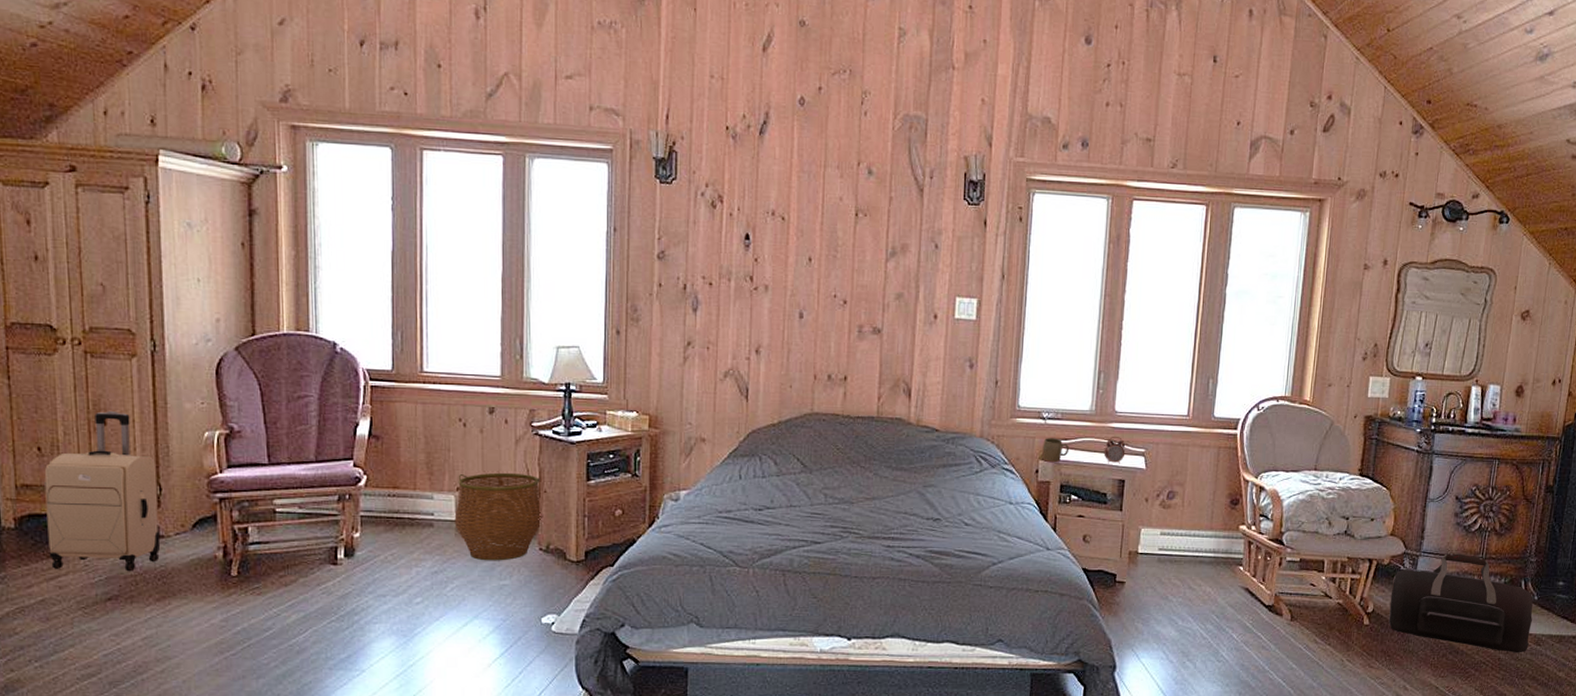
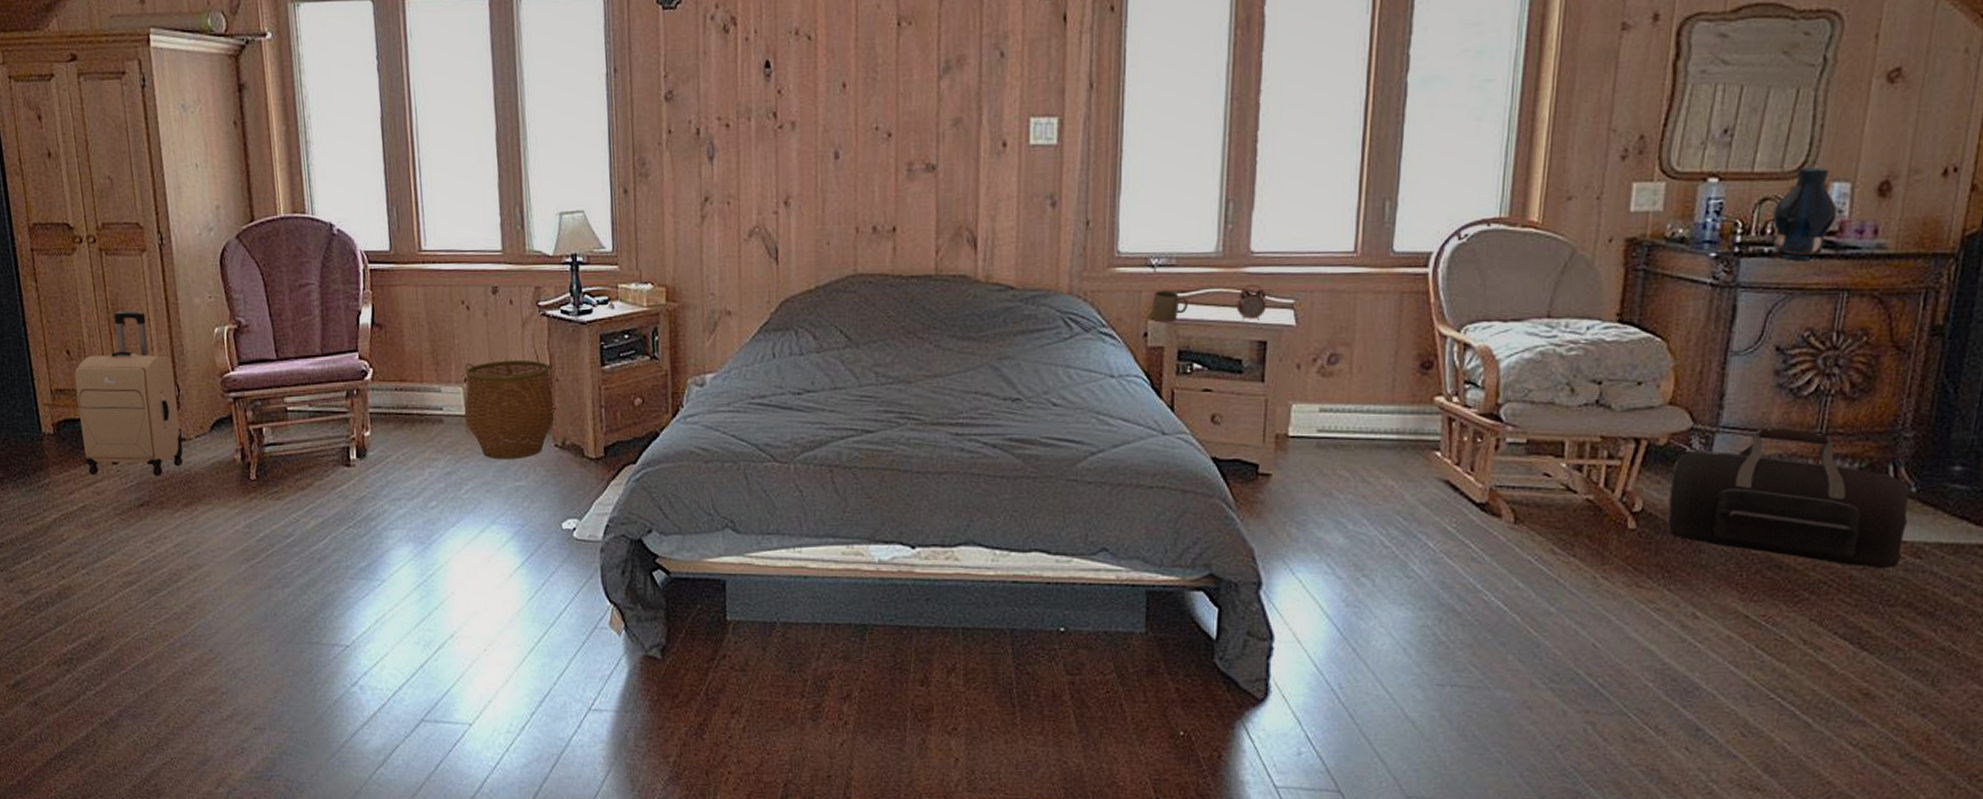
vase: none [1454,373,1493,438] -> present [1772,167,1838,261]

